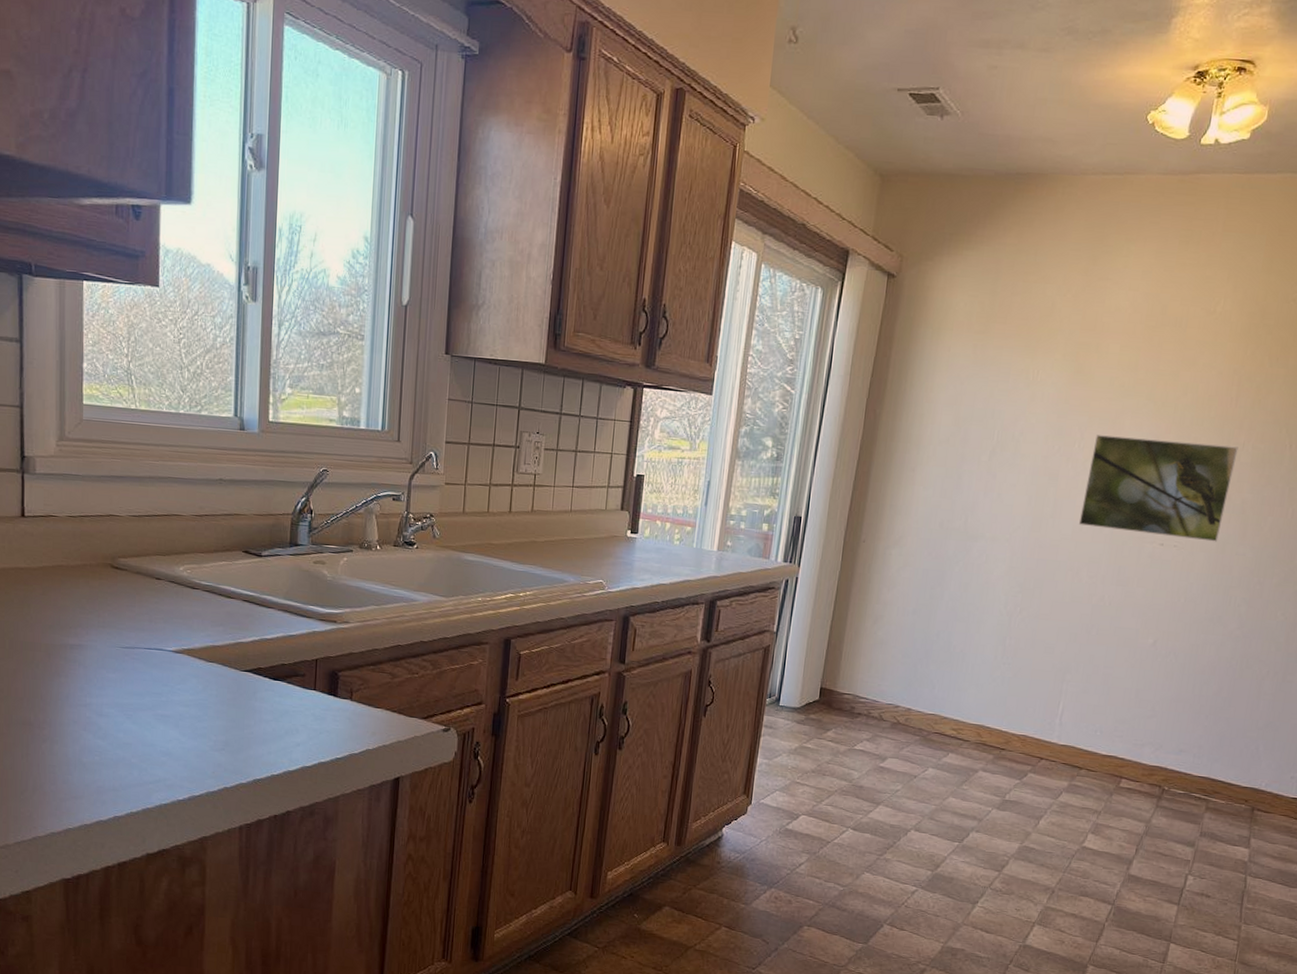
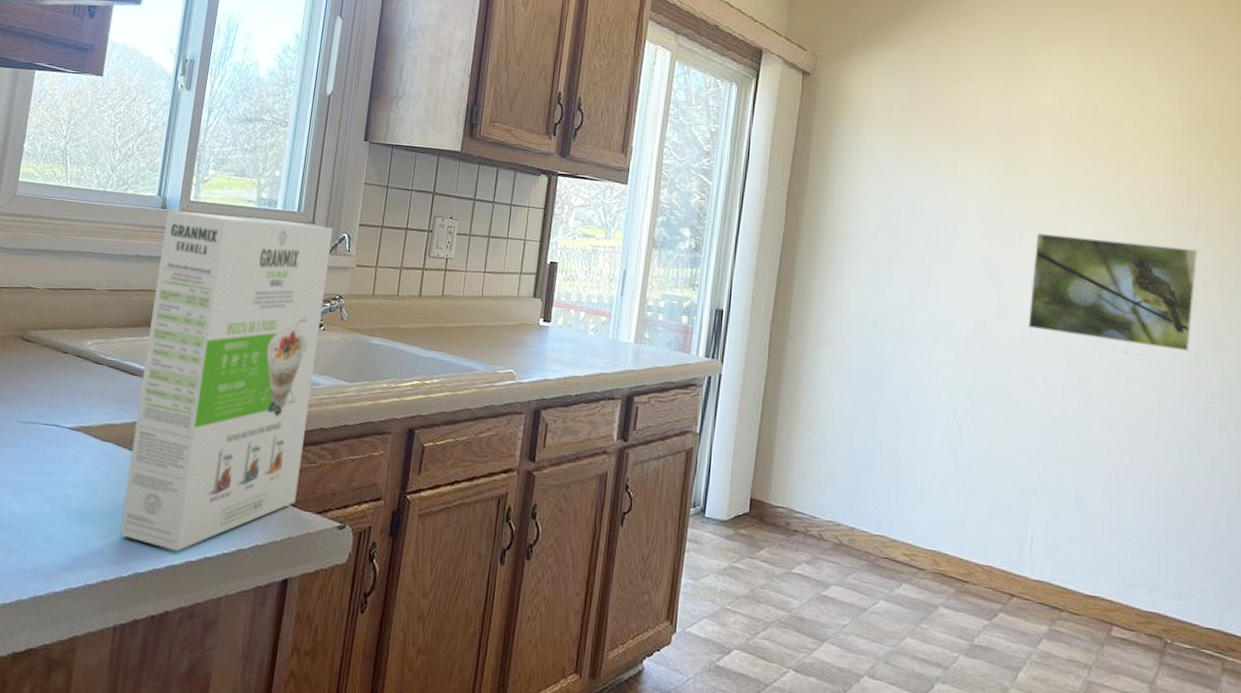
cereal box: none [234,431,419,759] -> present [119,210,333,552]

